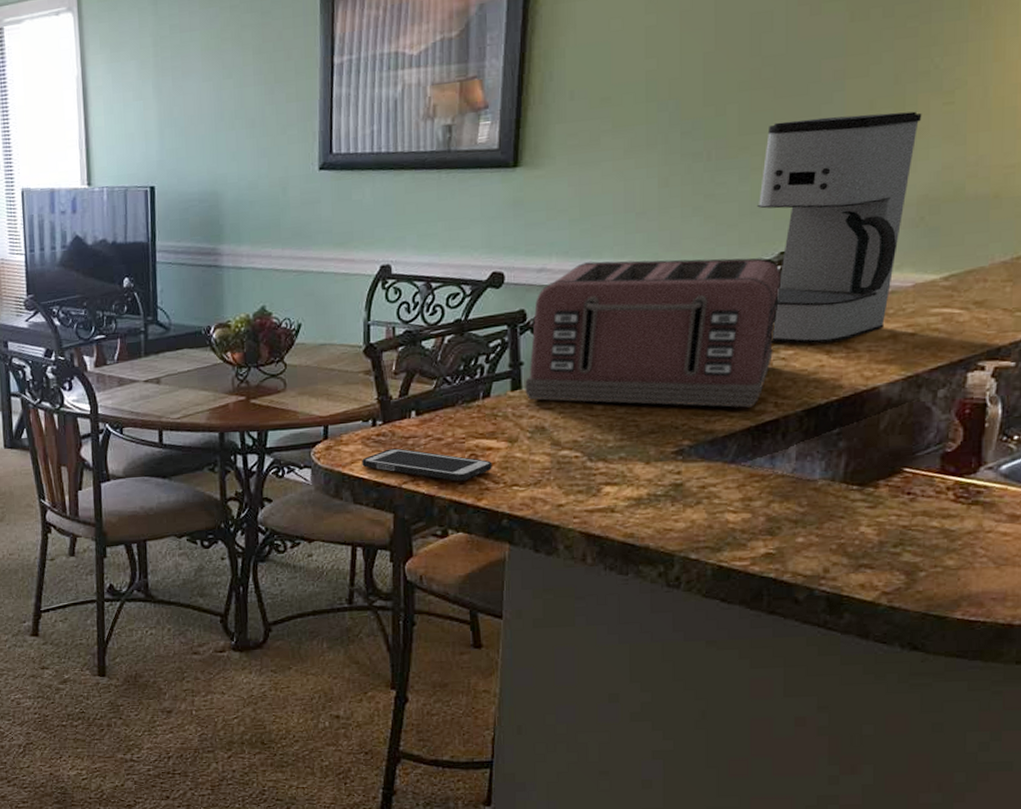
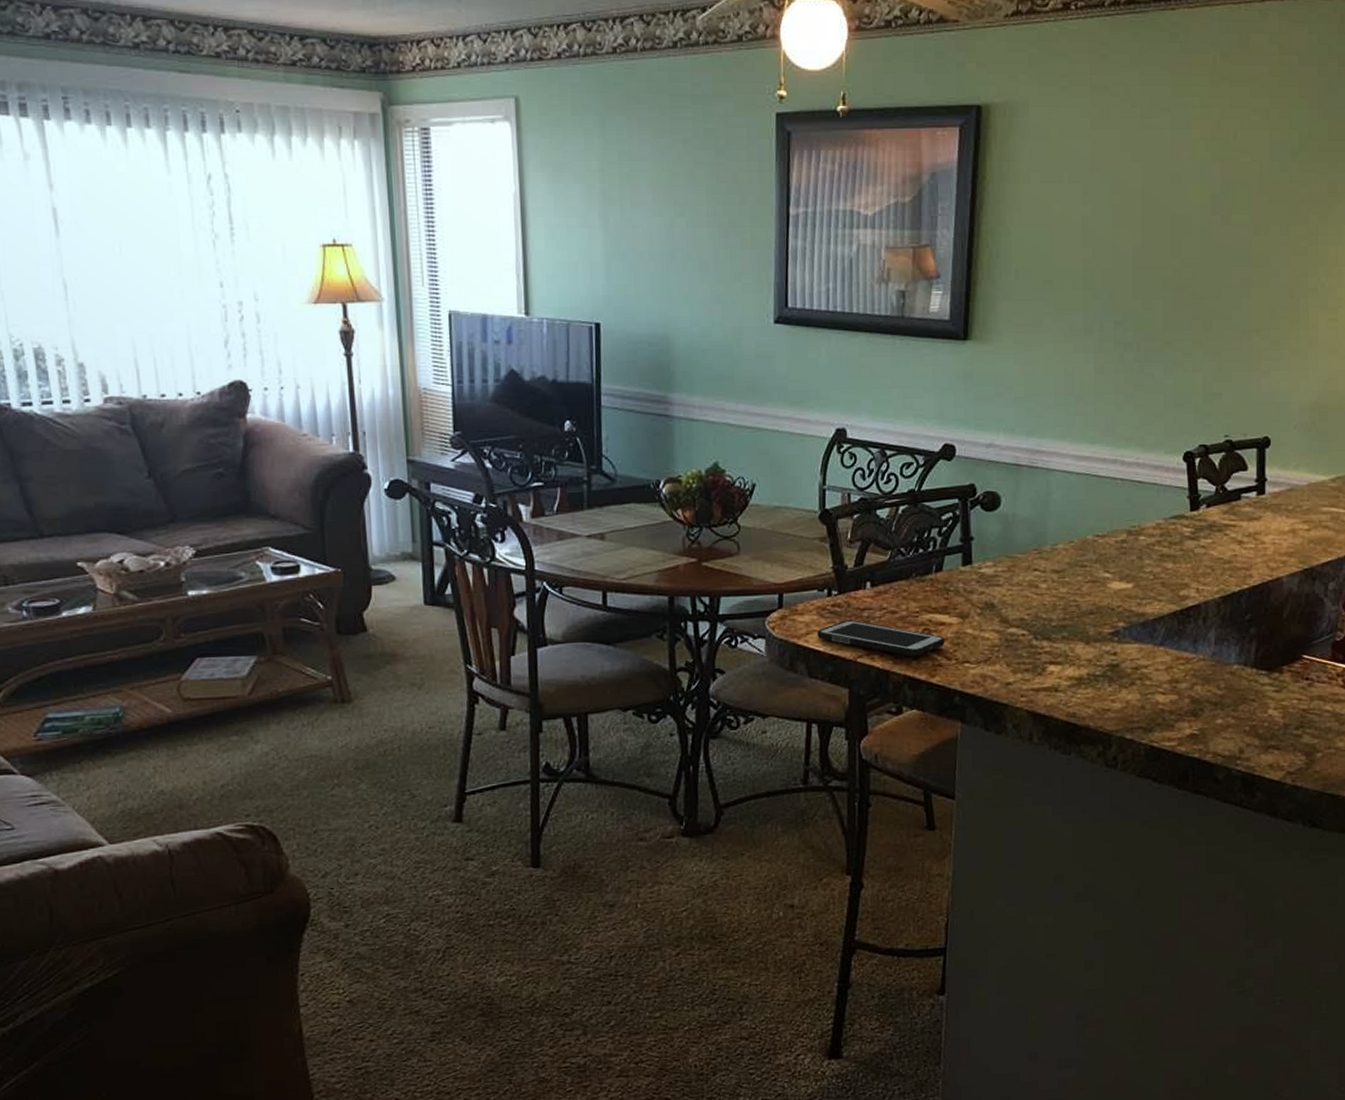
toaster: present [525,258,782,408] -> none [975,441,1201,592]
coffee maker: present [757,111,922,344] -> none [1180,321,1312,535]

